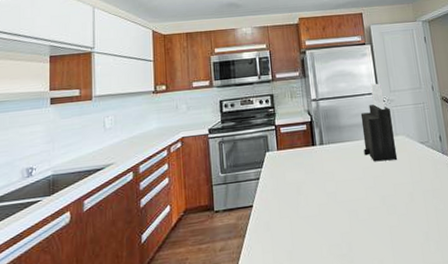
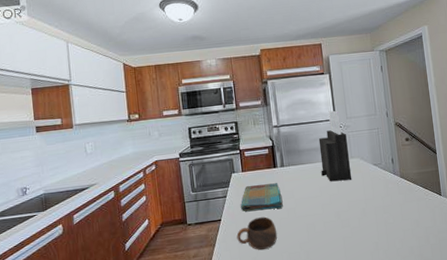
cup: none [270,202,316,242] -> present [236,217,278,250]
dish towel: none [274,163,322,197] -> present [240,183,283,212]

